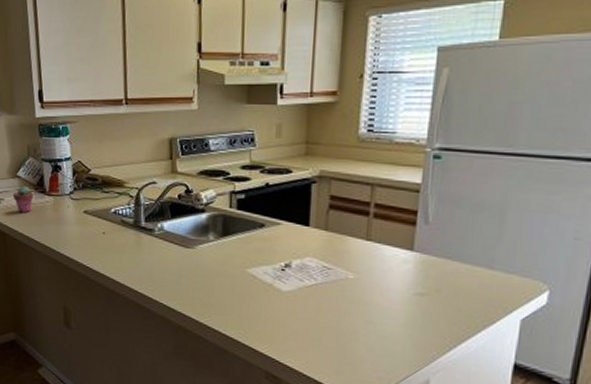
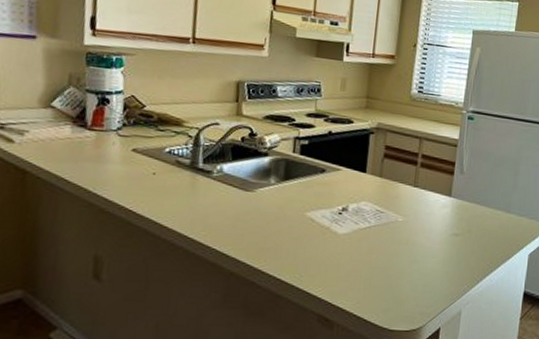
potted succulent: present [12,186,34,212] -> none [41,118,71,148]

